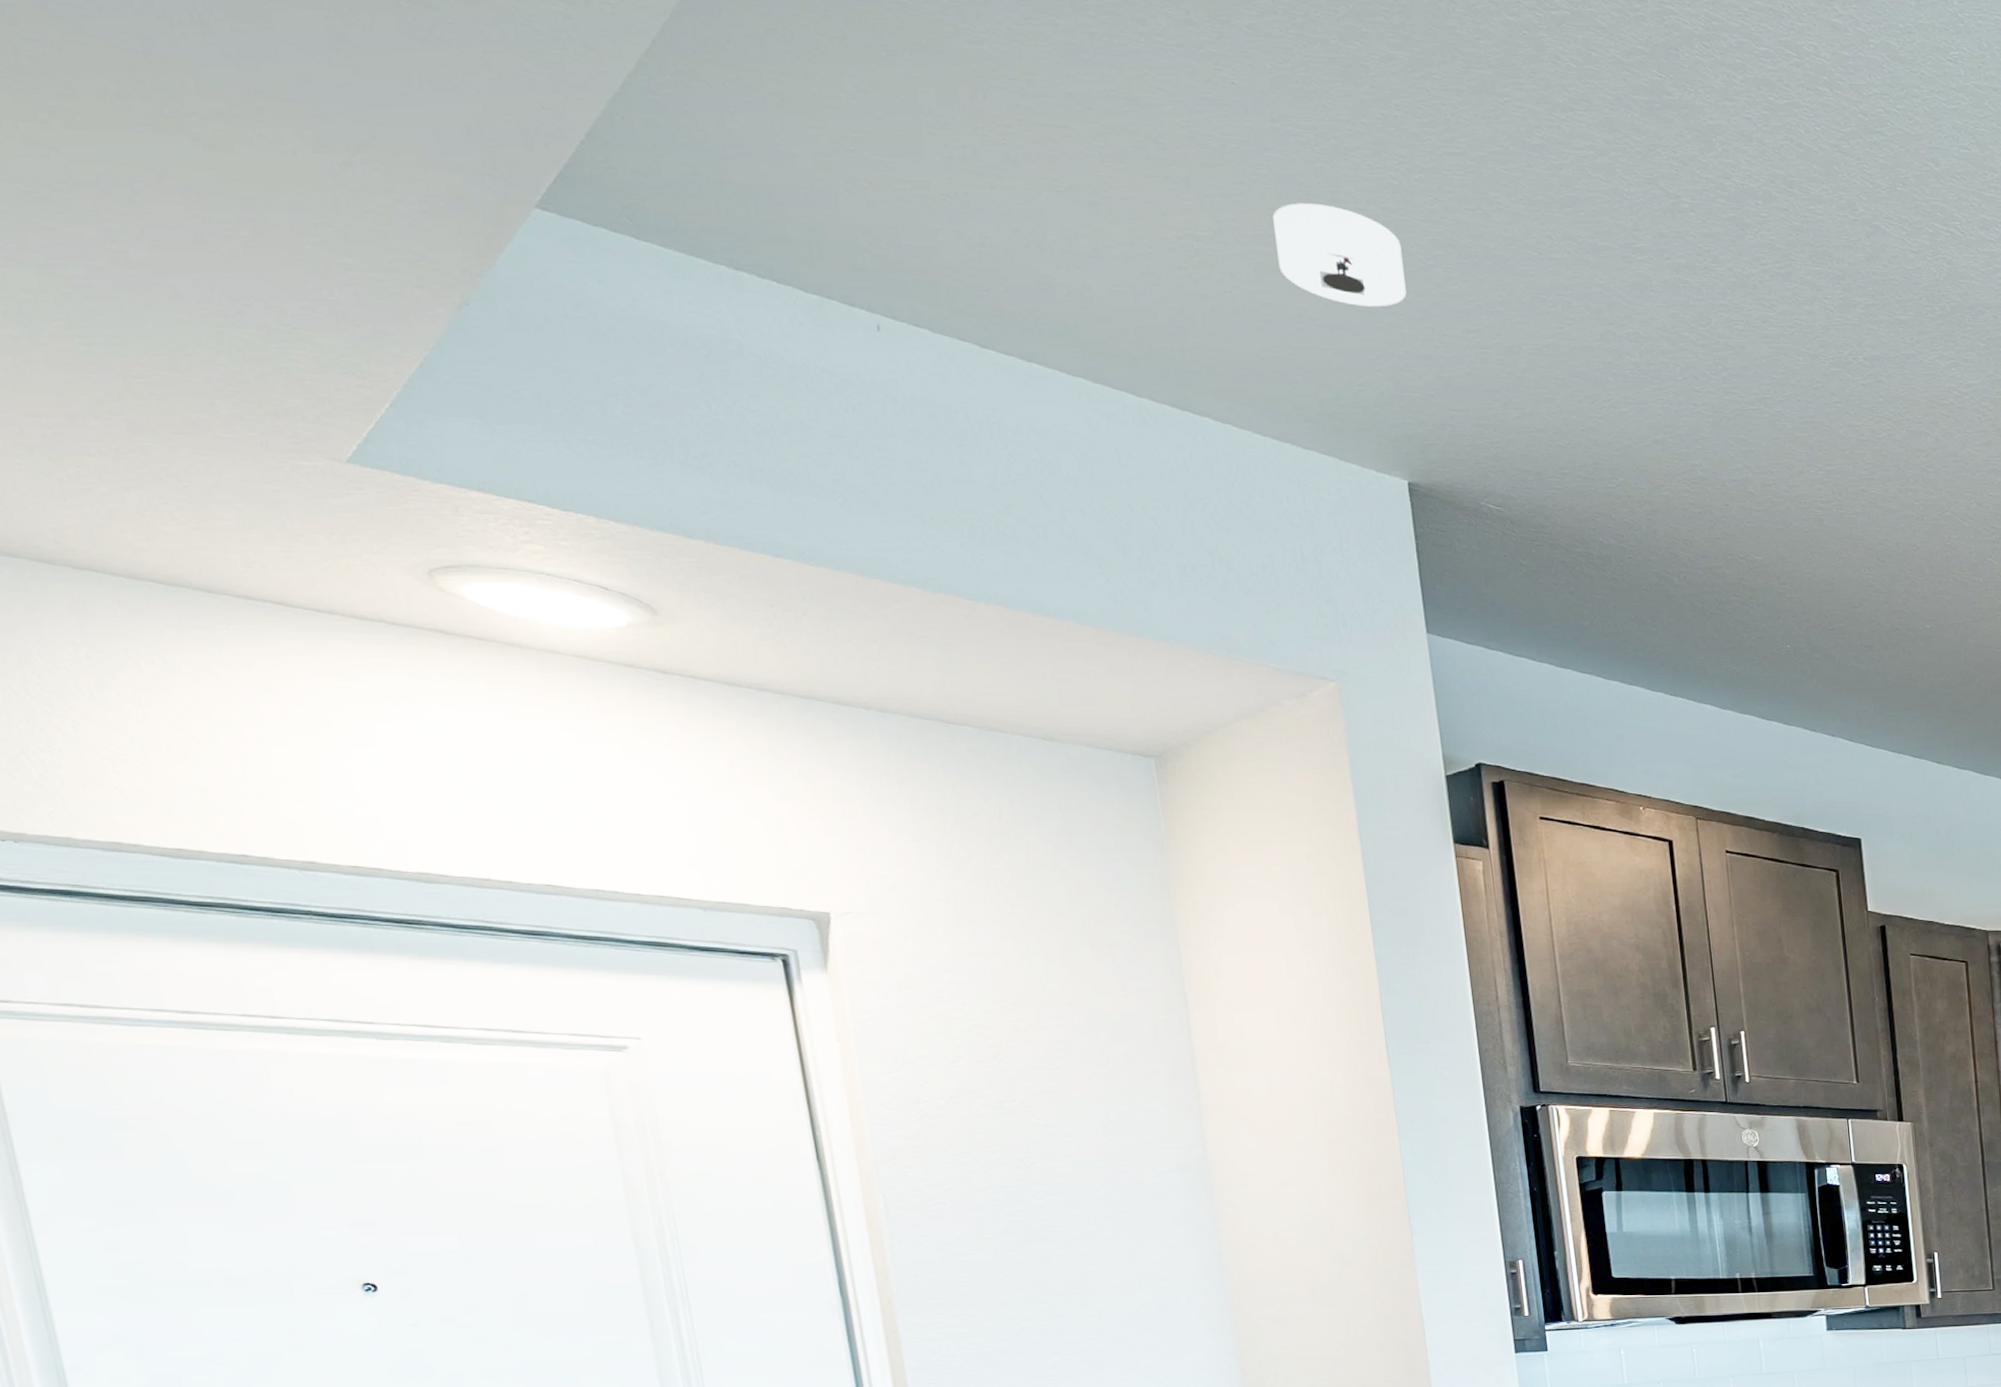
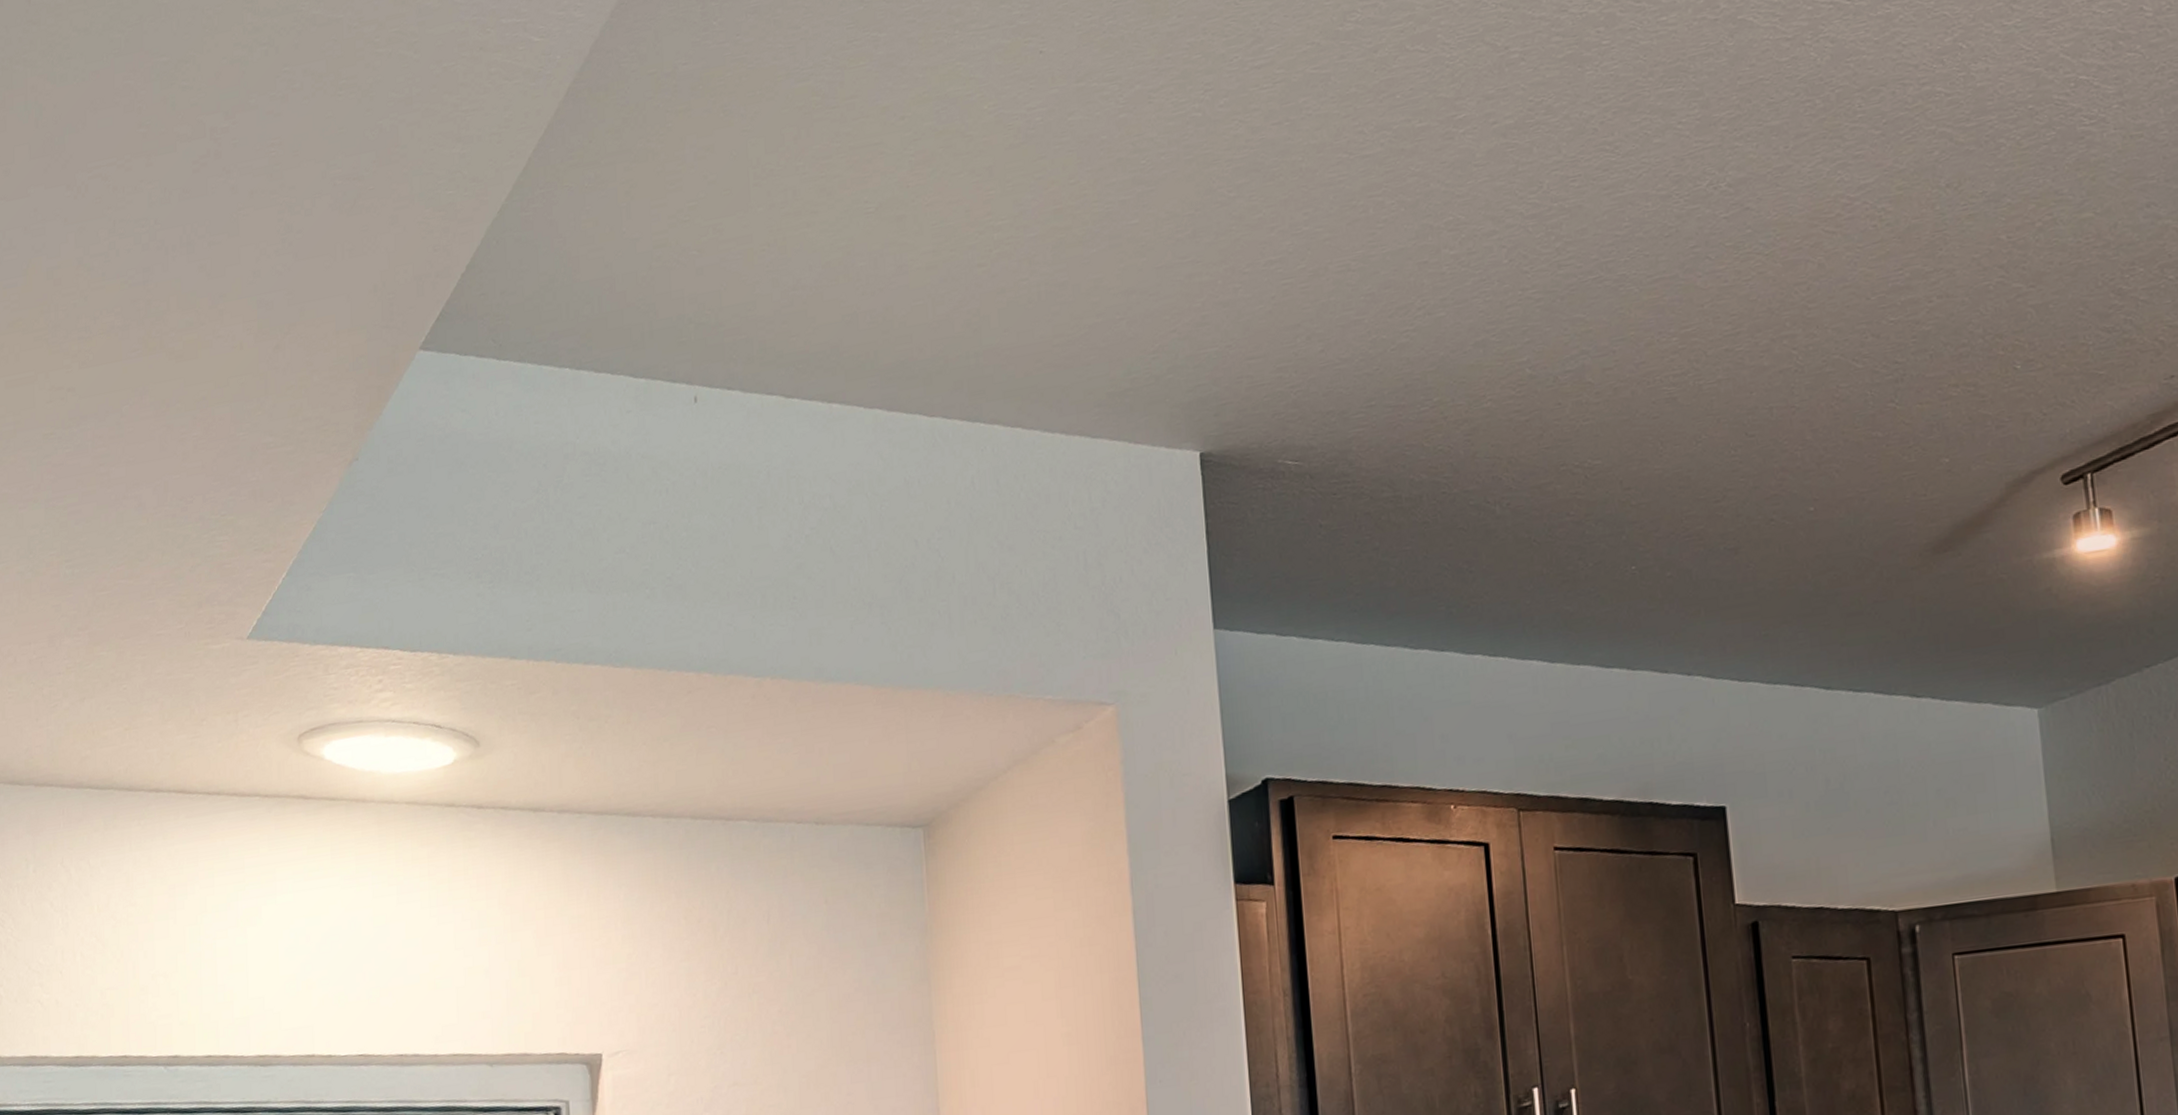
smoke detector: present [1272,203,1407,307] -> none [1073,157,1206,264]

